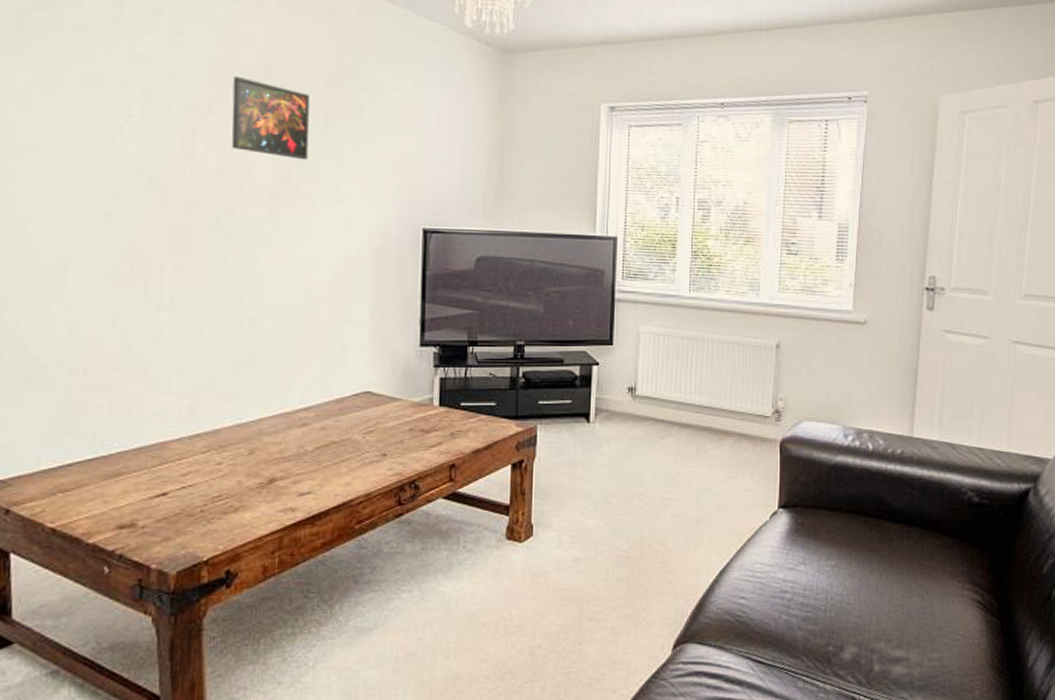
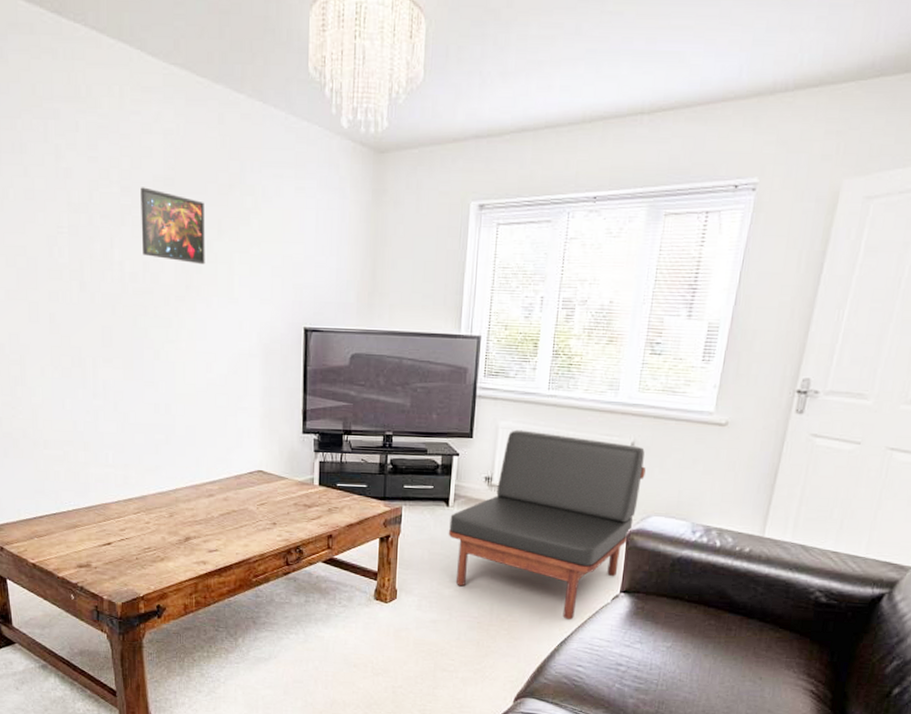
armchair: none [590,334,793,544] -> present [448,429,646,620]

